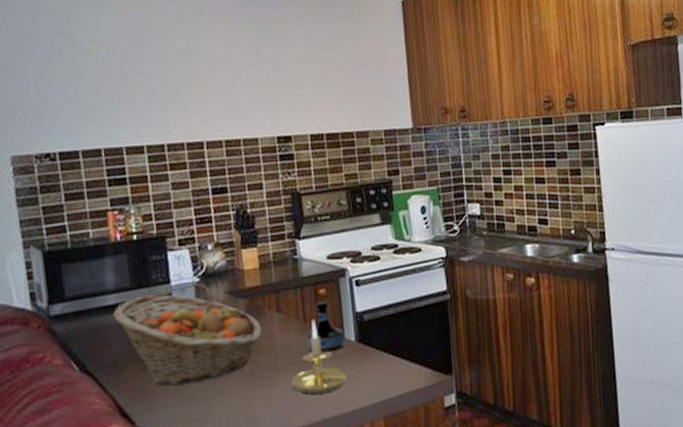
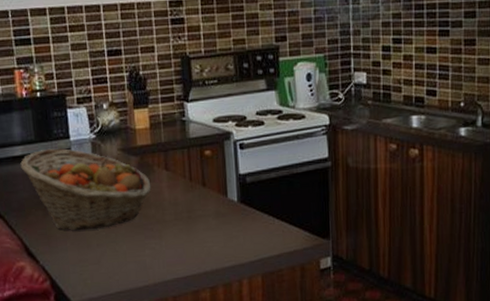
candle holder: present [291,319,348,394] -> none [176,178,229,248]
tequila bottle: present [306,301,345,352] -> none [191,162,228,210]

